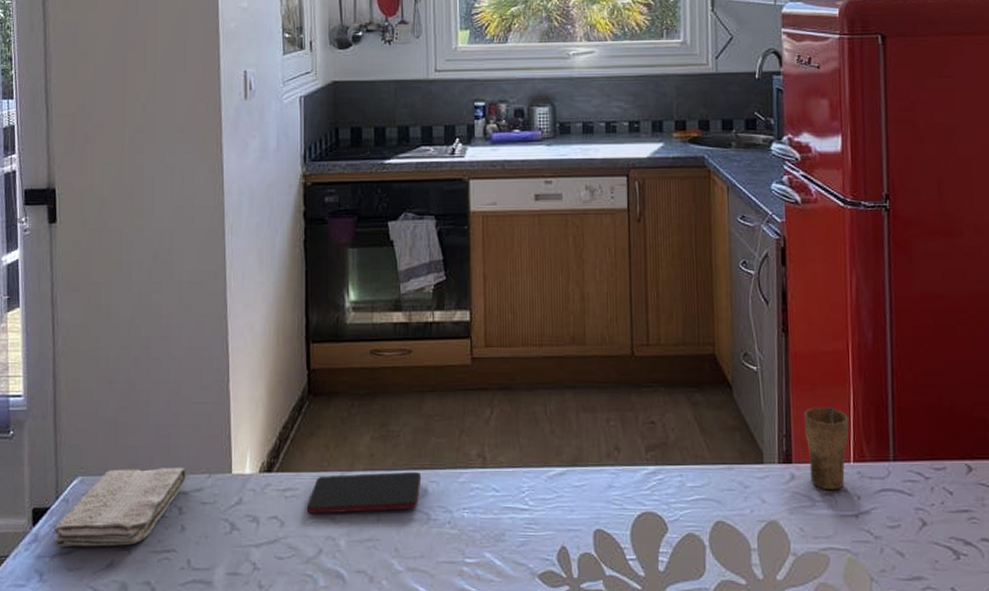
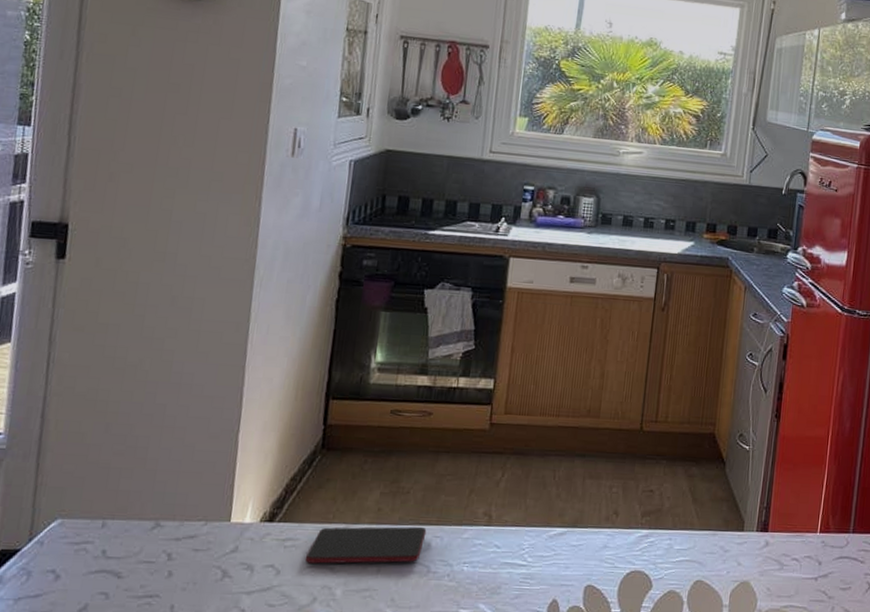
washcloth: present [53,467,186,547] -> none [20,513,181,590]
cup: present [803,406,849,489] -> none [782,484,821,556]

